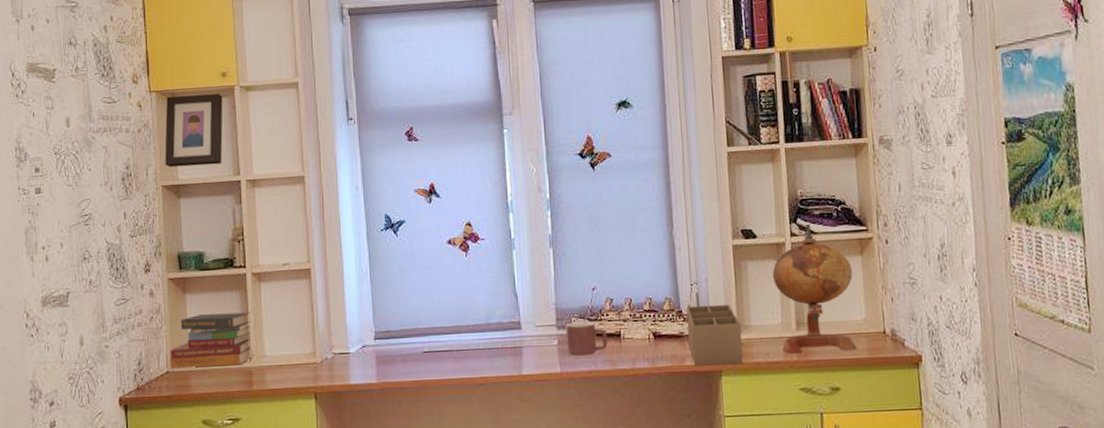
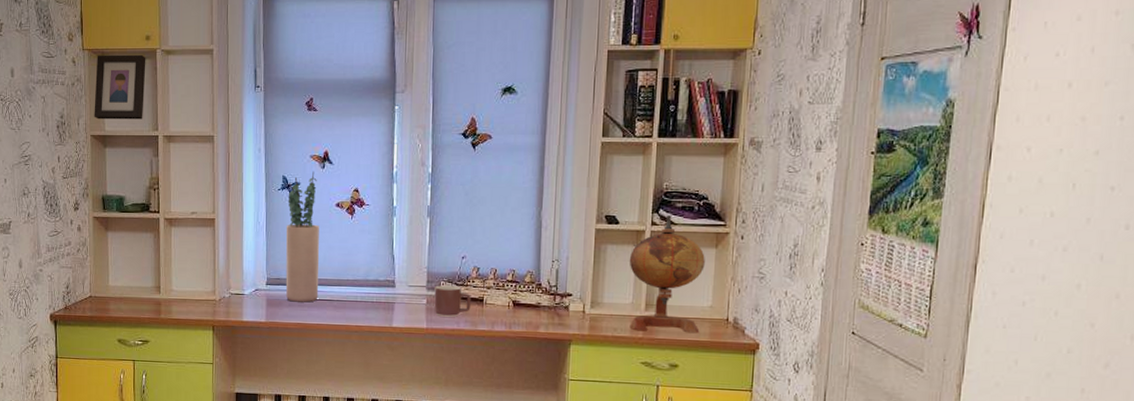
books: present [170,312,255,369] -> none [93,249,164,296]
vase: none [392,206,436,357] -> present [285,171,320,303]
desk organizer: present [686,305,744,367] -> none [544,280,594,337]

